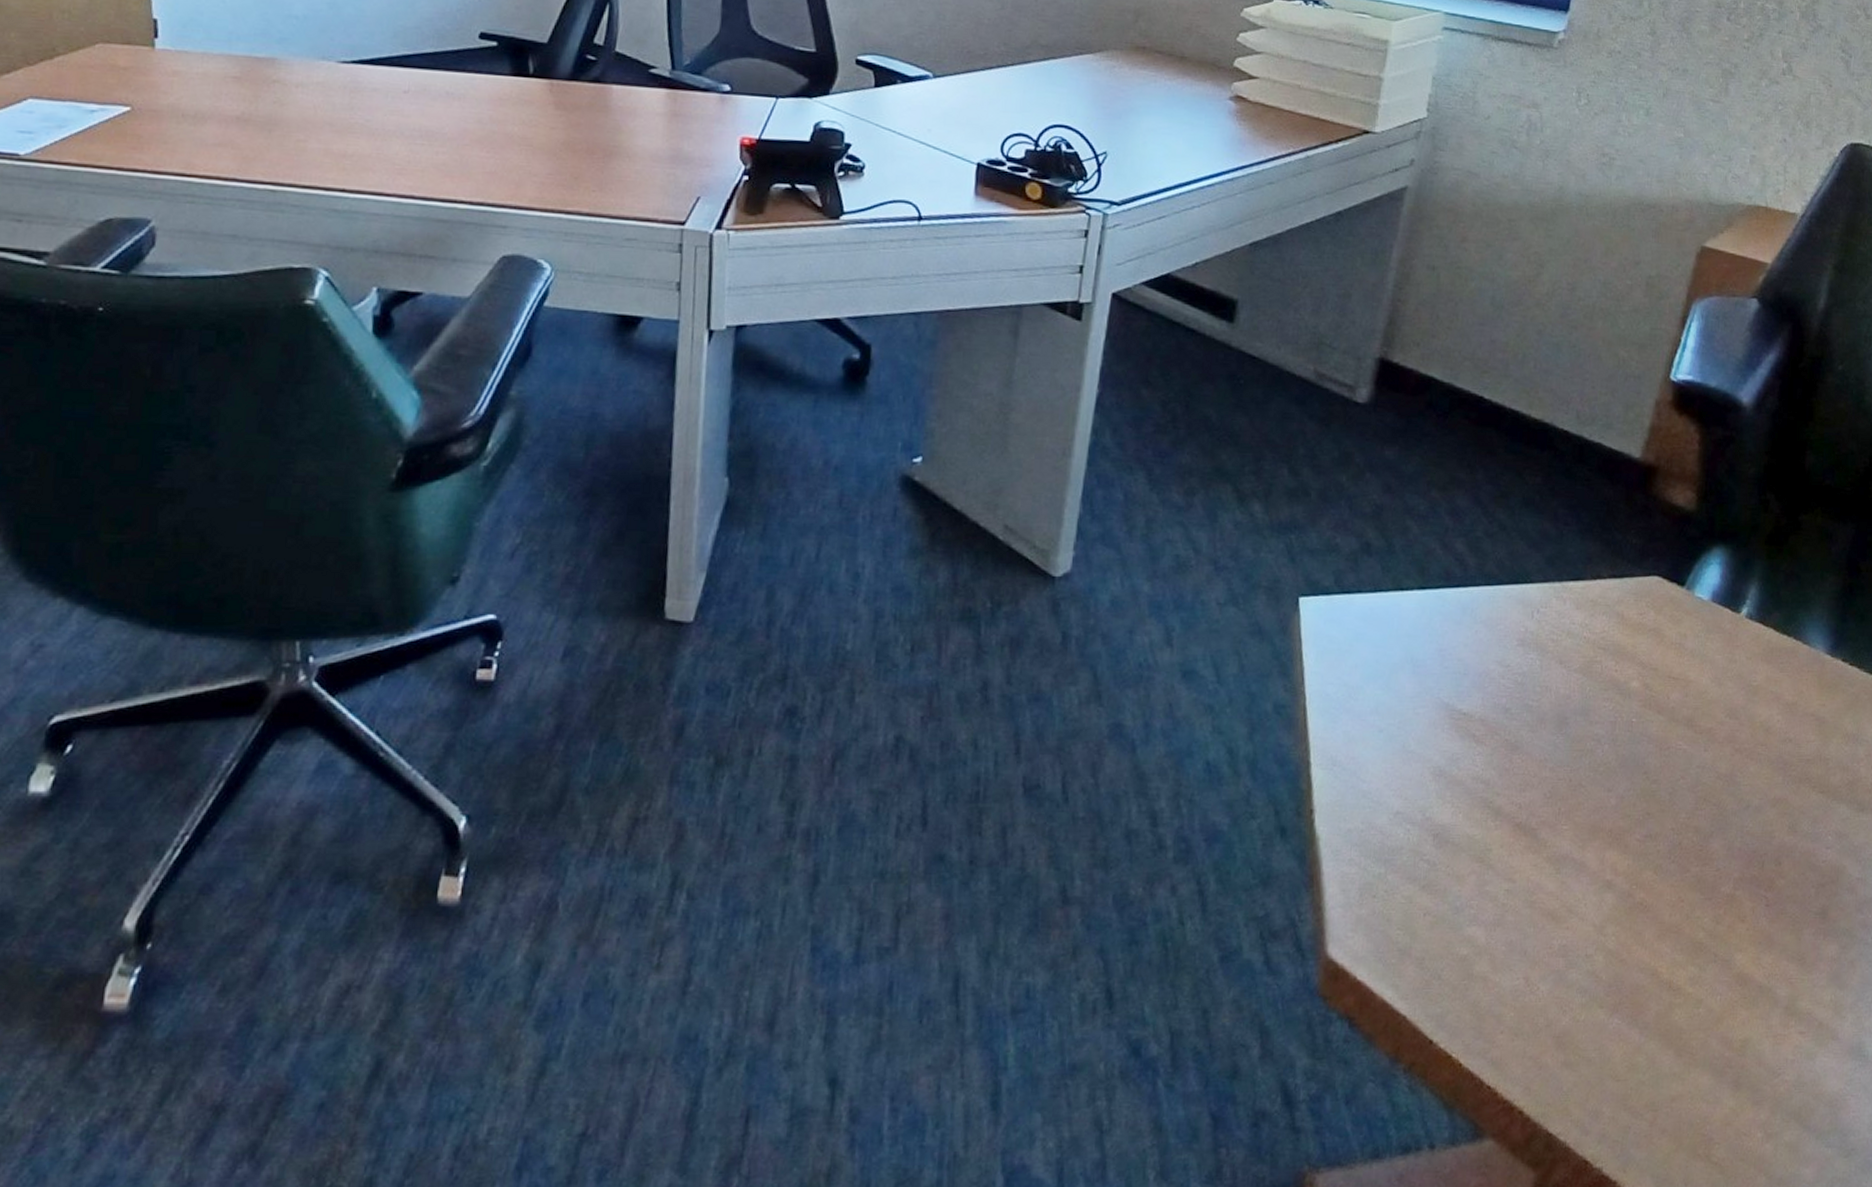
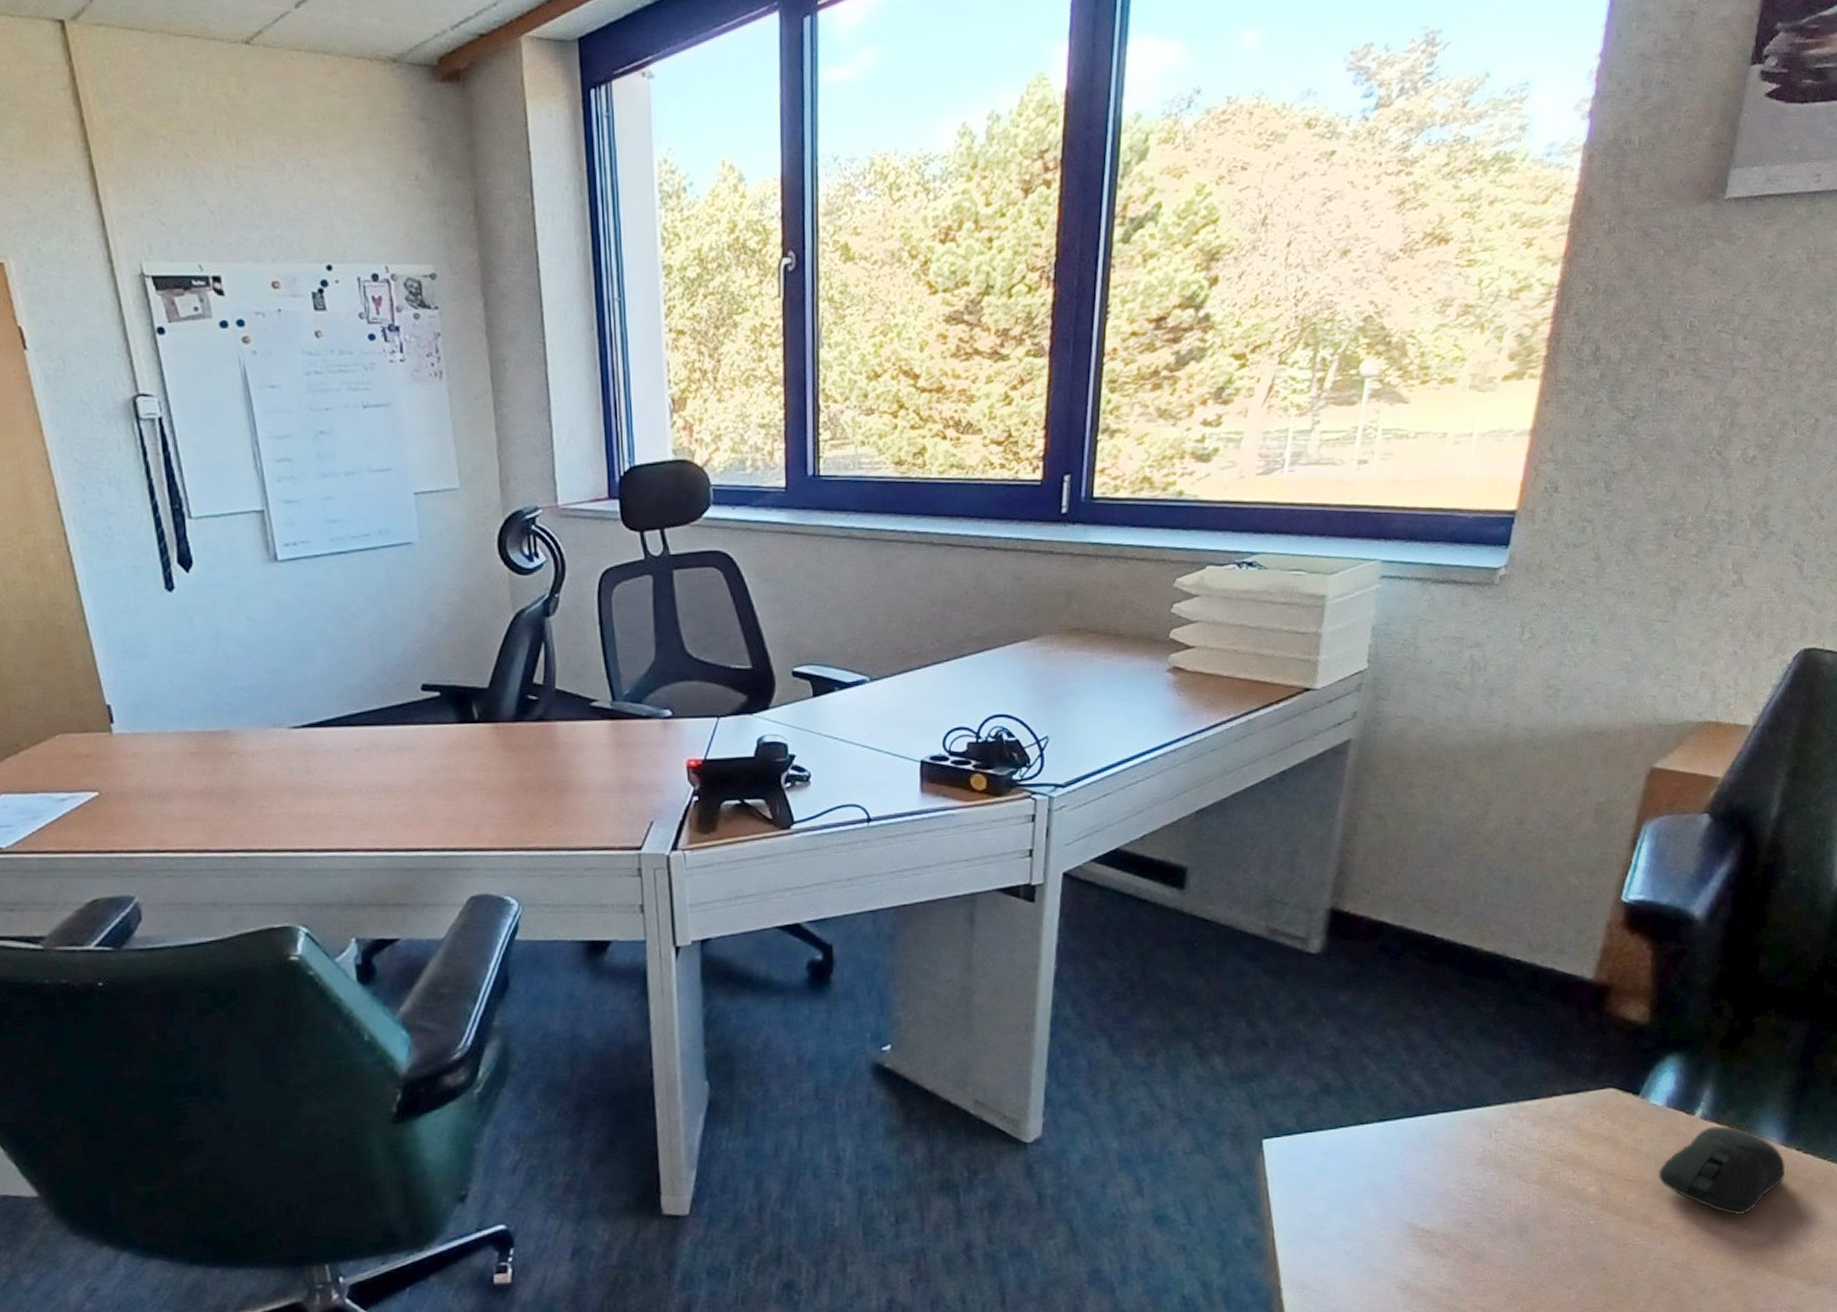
computer mouse: none [1702,628,1831,727] -> present [1658,1126,1785,1216]

